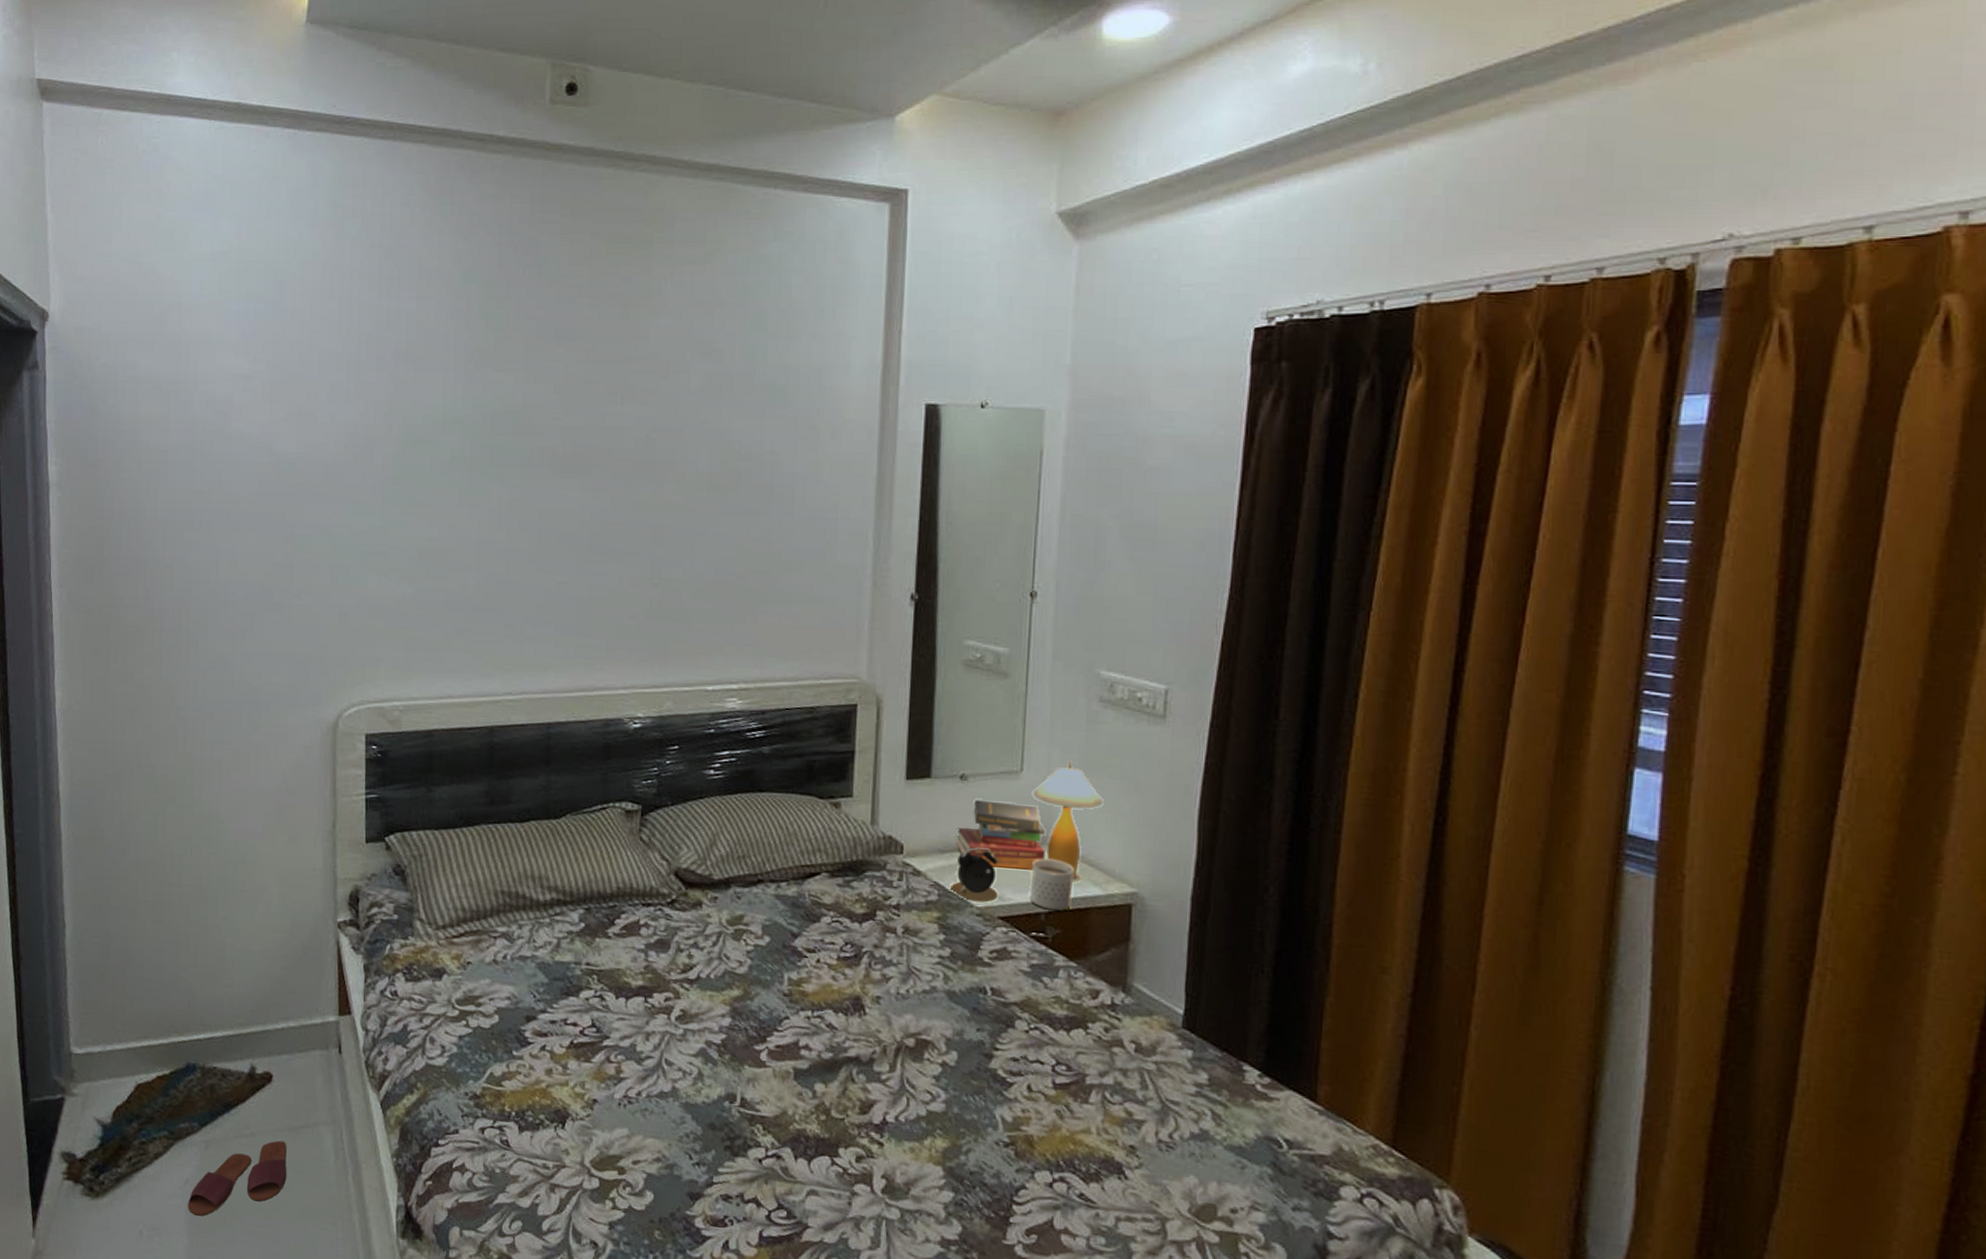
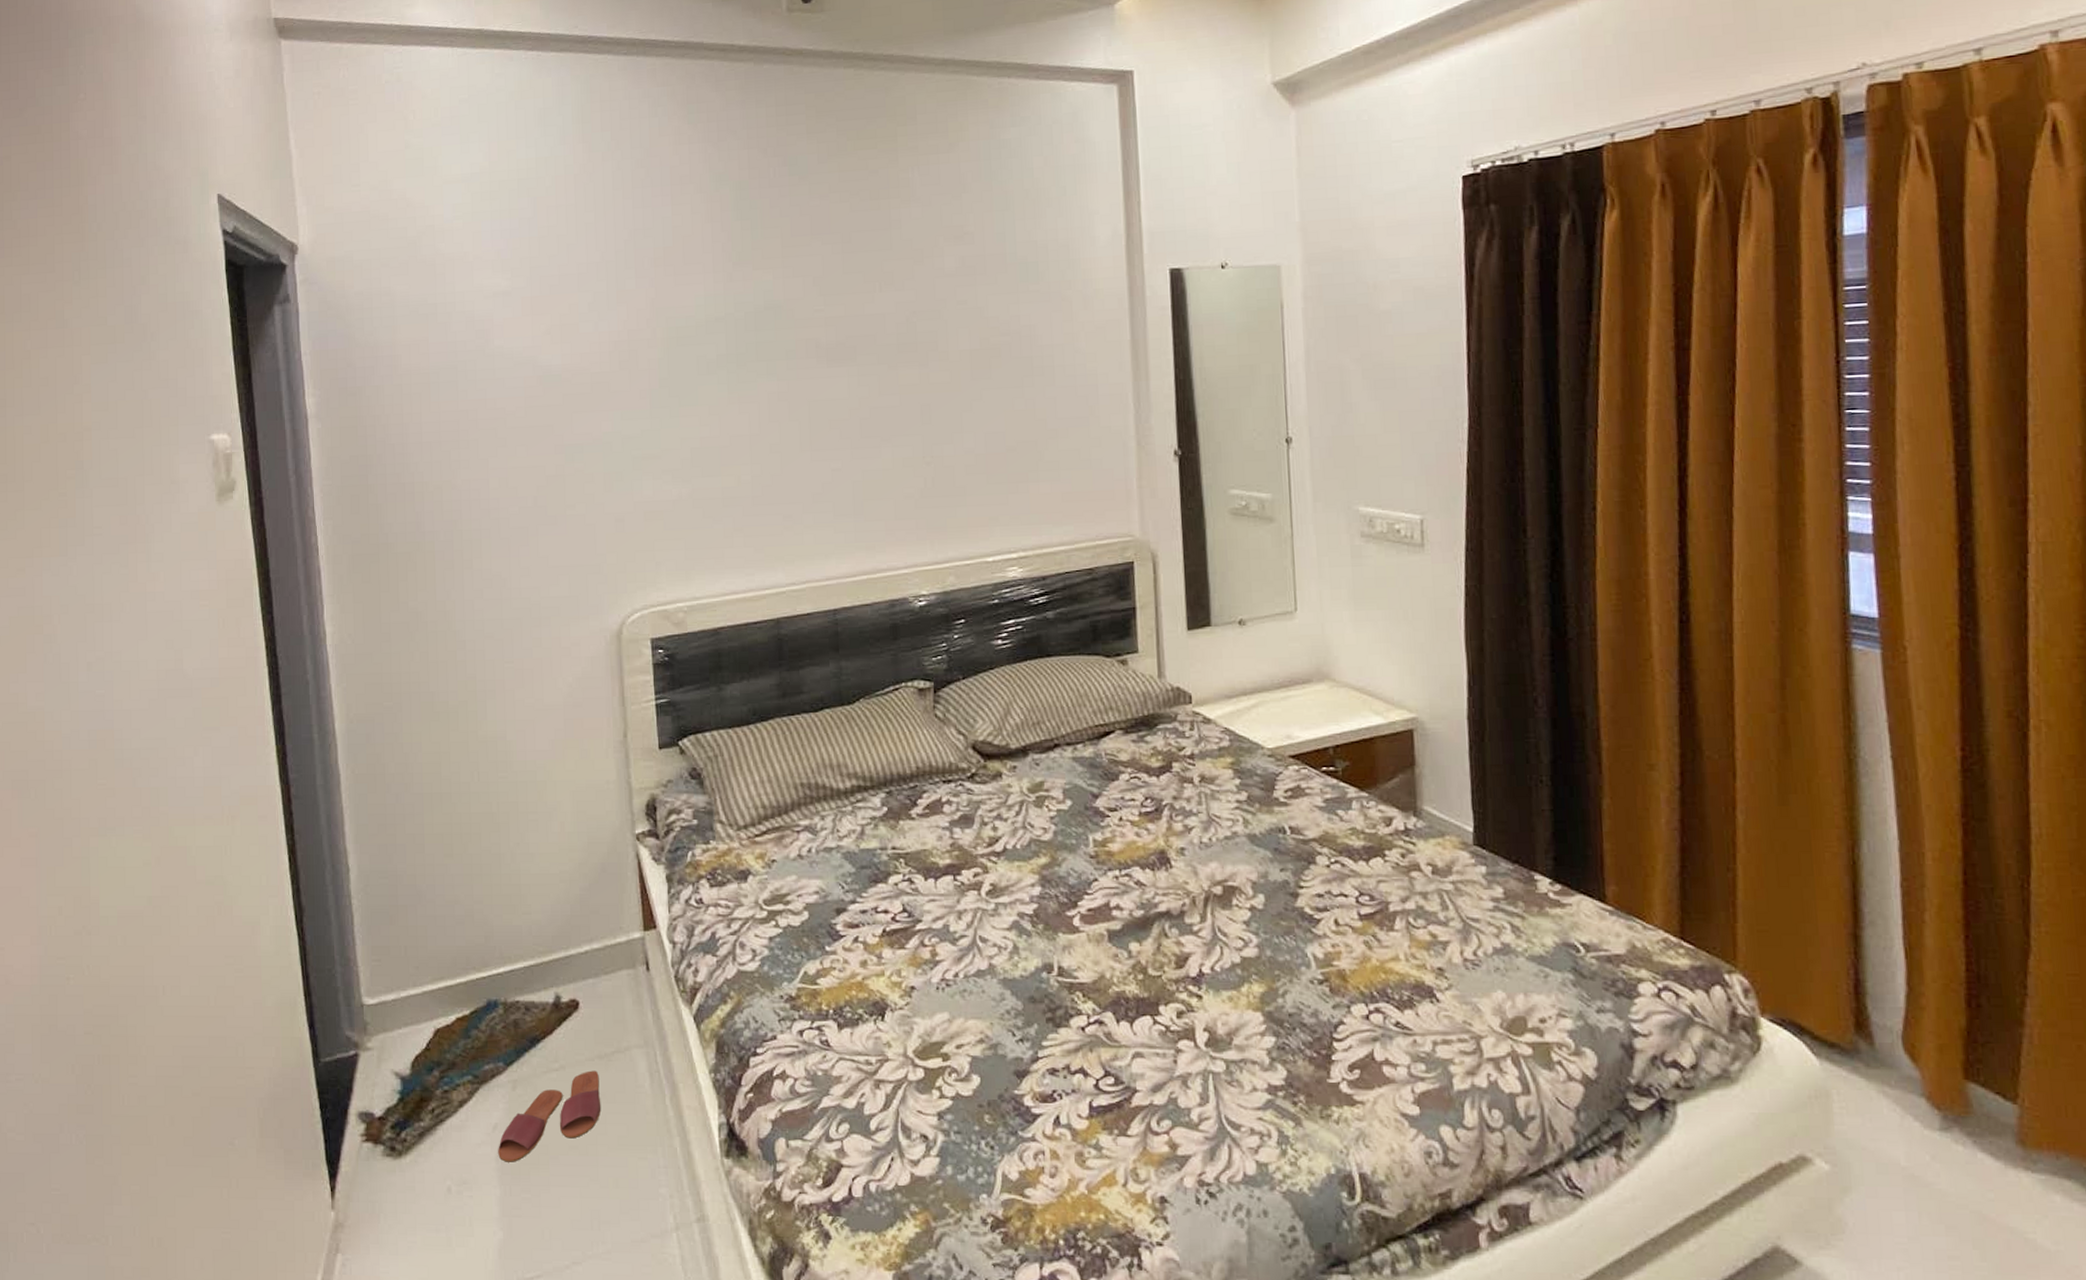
alarm clock: present [951,847,999,903] -> none [1241,689,1287,743]
books: present [956,800,1045,870] -> none [1240,642,1327,707]
mug: present [1029,858,1075,911] -> none [1315,693,1357,743]
table lamp: present [1033,762,1103,882] -> none [1309,598,1376,714]

